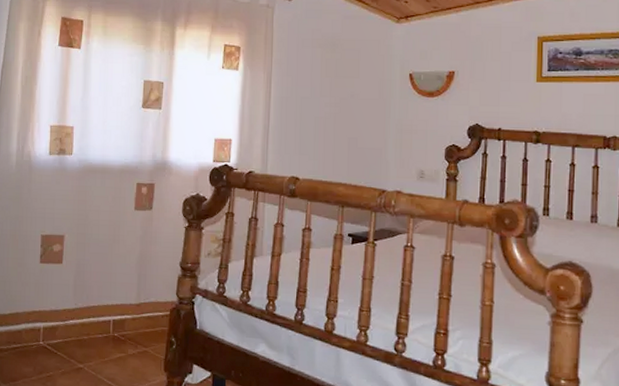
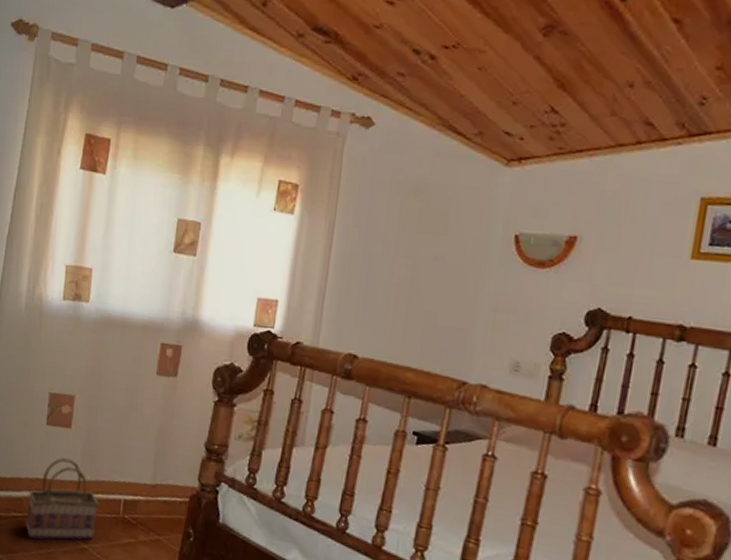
basket: none [25,290,91,366] -> present [25,458,99,540]

